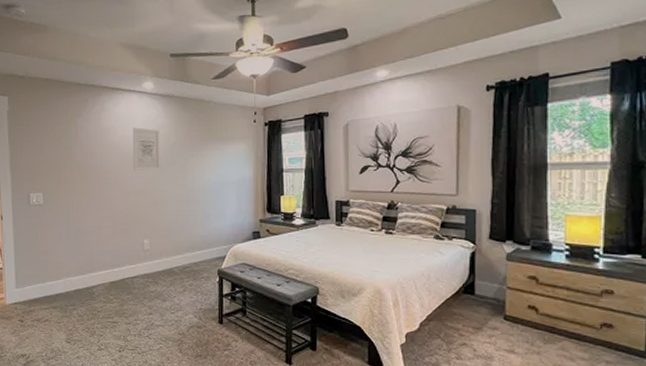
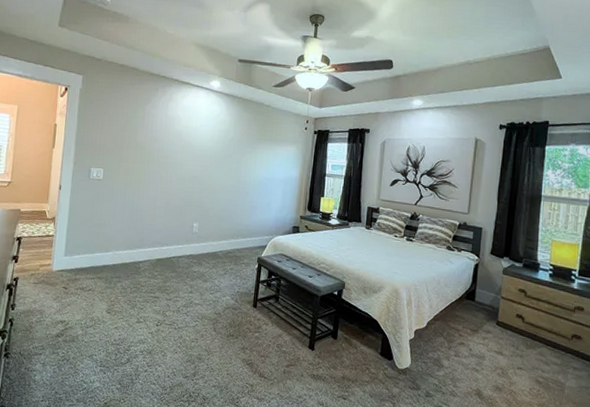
wall art: present [132,127,161,171] -> none [192,120,221,162]

